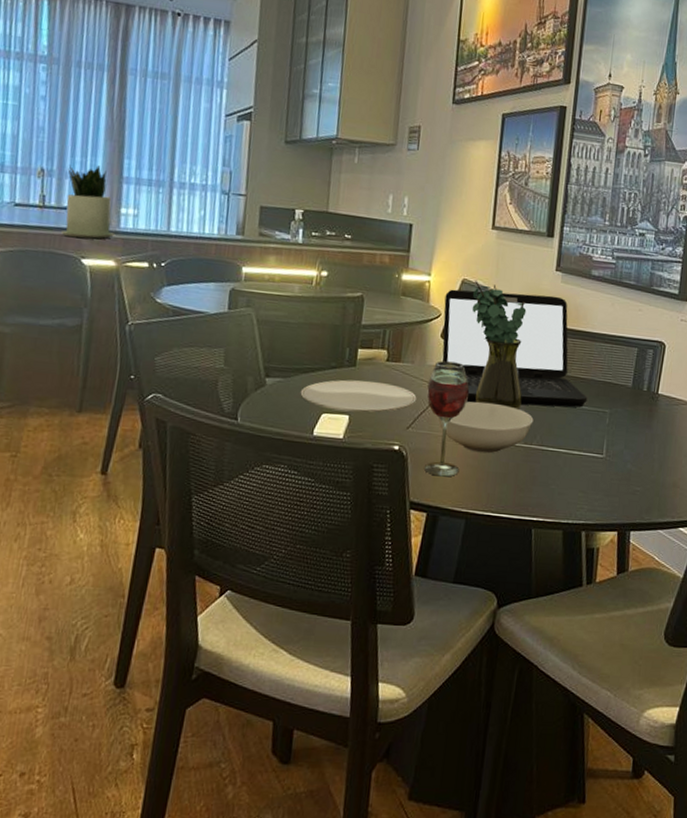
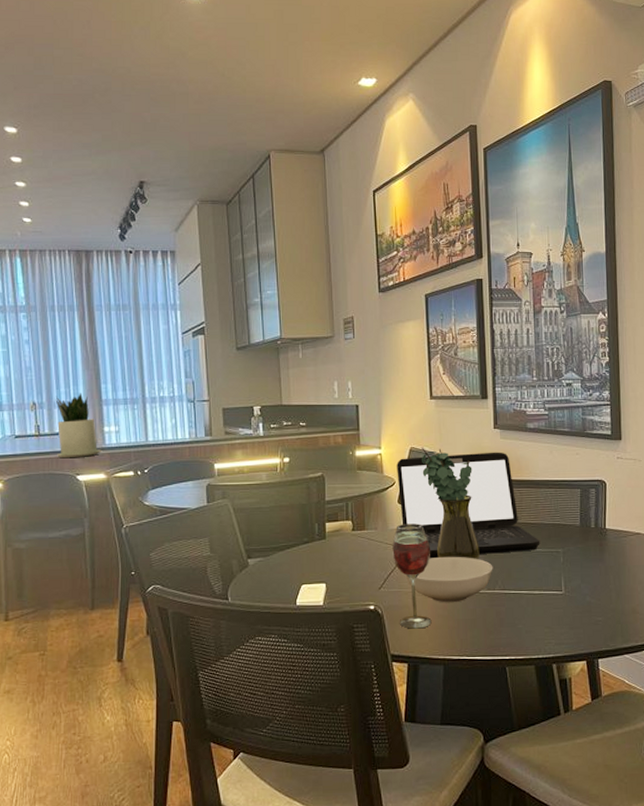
plate: present [300,379,417,413] -> none [280,550,384,580]

